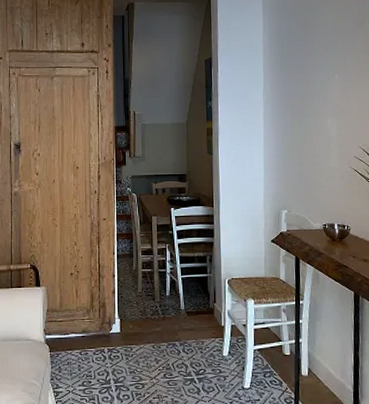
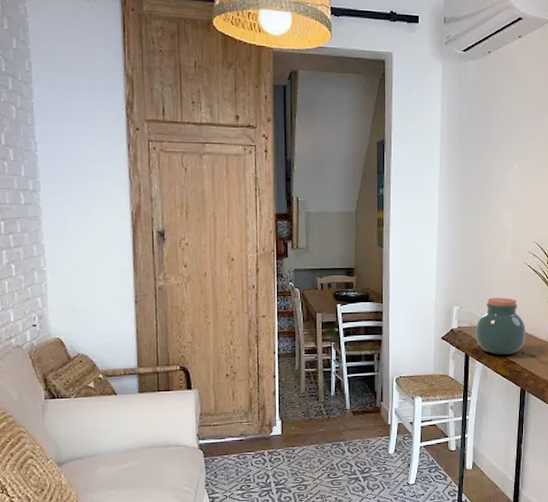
jar: none [305,201,357,258] -> present [475,297,526,355]

